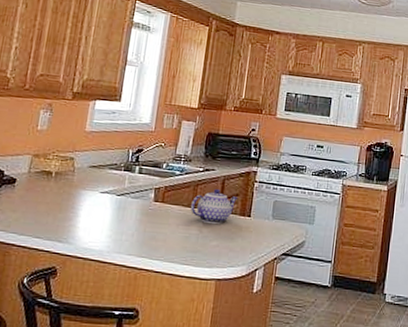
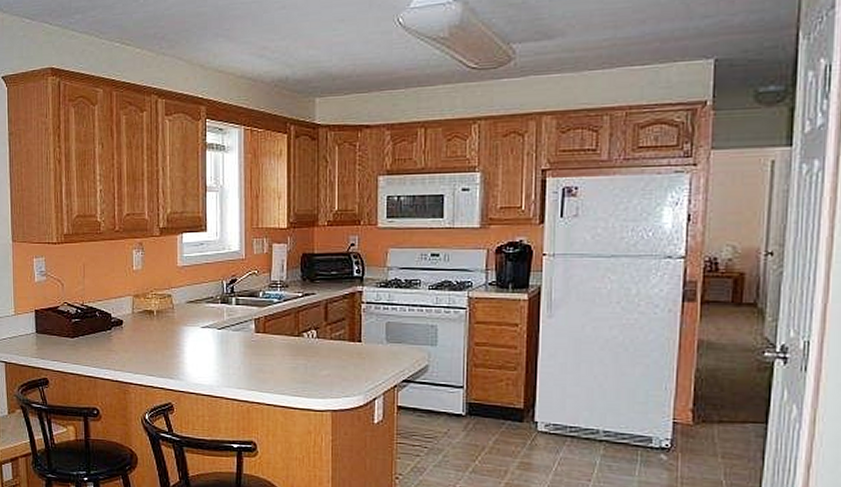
teapot: present [190,188,238,224] -> none [293,313,344,352]

